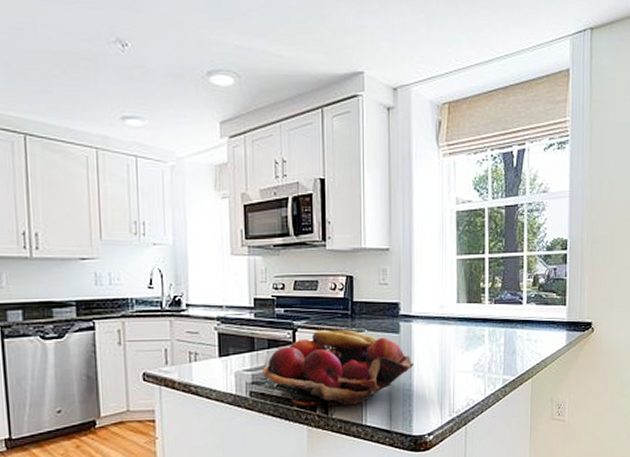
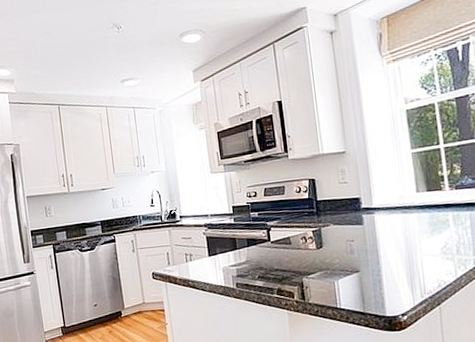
fruit basket: present [263,330,413,406] -> none [245,225,380,294]

